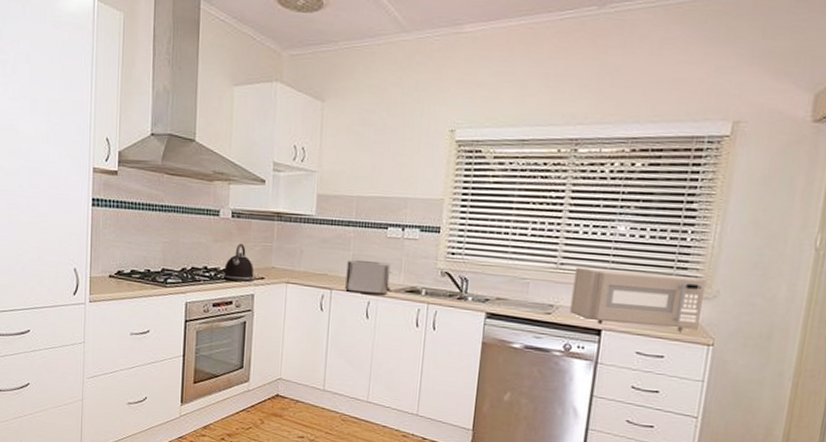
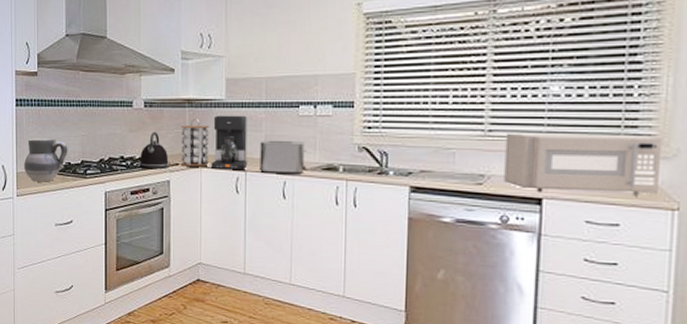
ceramic jug: none [99,241,148,289] -> present [24,138,68,182]
spice rack: none [266,233,297,283] -> present [181,119,209,168]
coffee maker: none [297,231,336,288] -> present [211,115,248,171]

